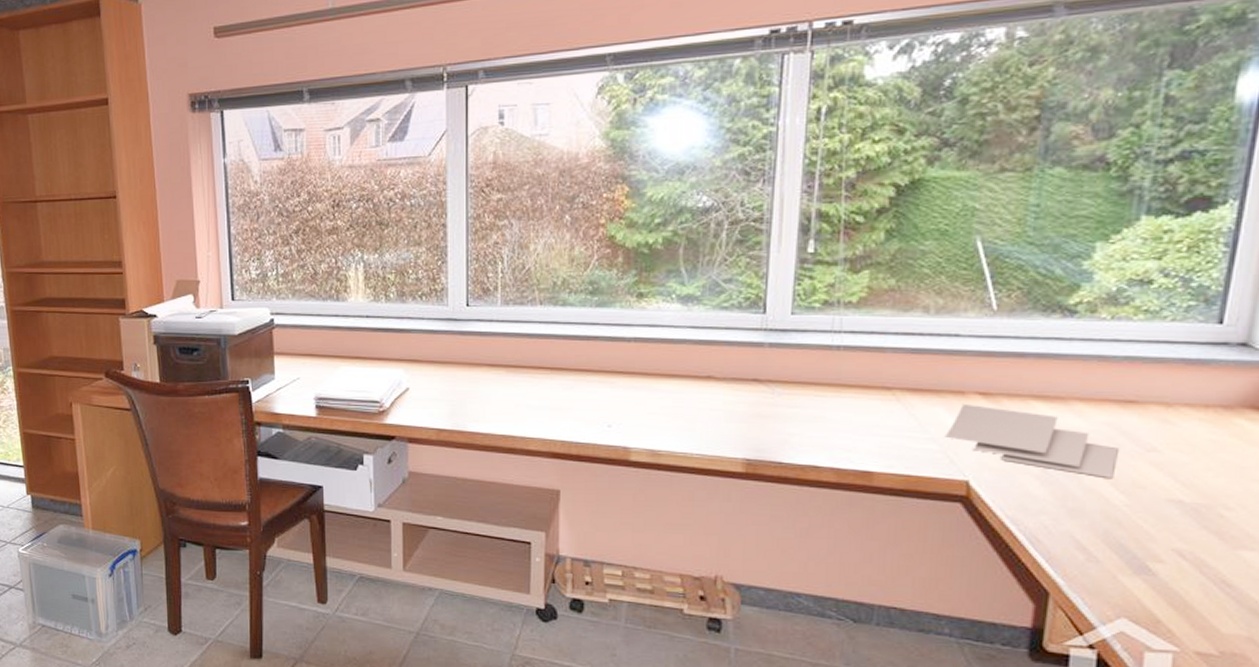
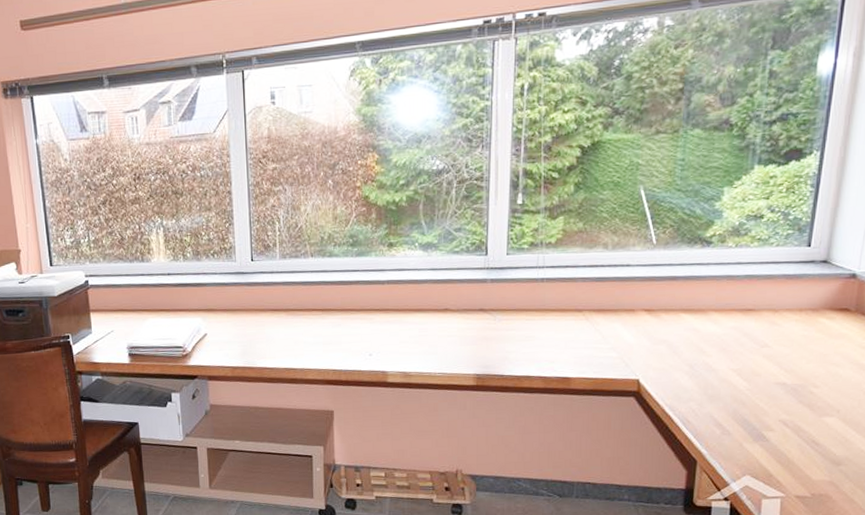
papers: present [944,403,1118,479] -> none [621,319,742,371]

